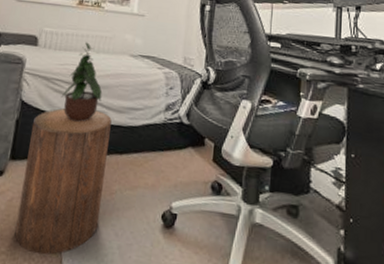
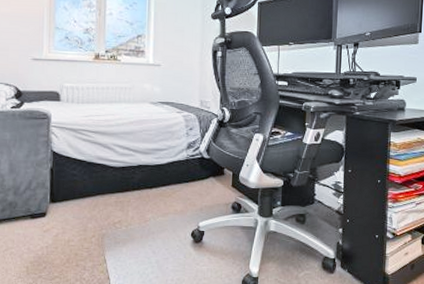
stool: present [14,108,112,255] -> none [64,154,139,275]
potted plant: present [61,42,103,122] -> none [89,94,128,165]

